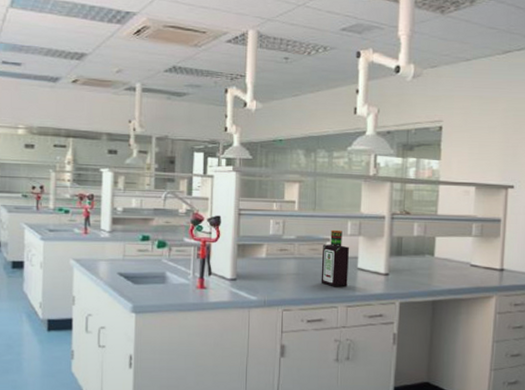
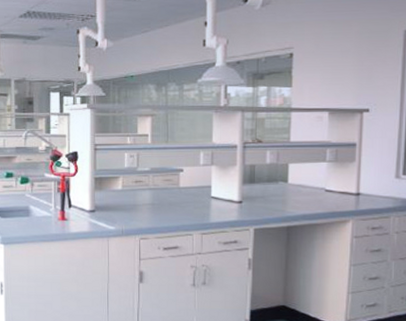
bottle: present [321,229,349,287] -> none [175,160,202,216]

